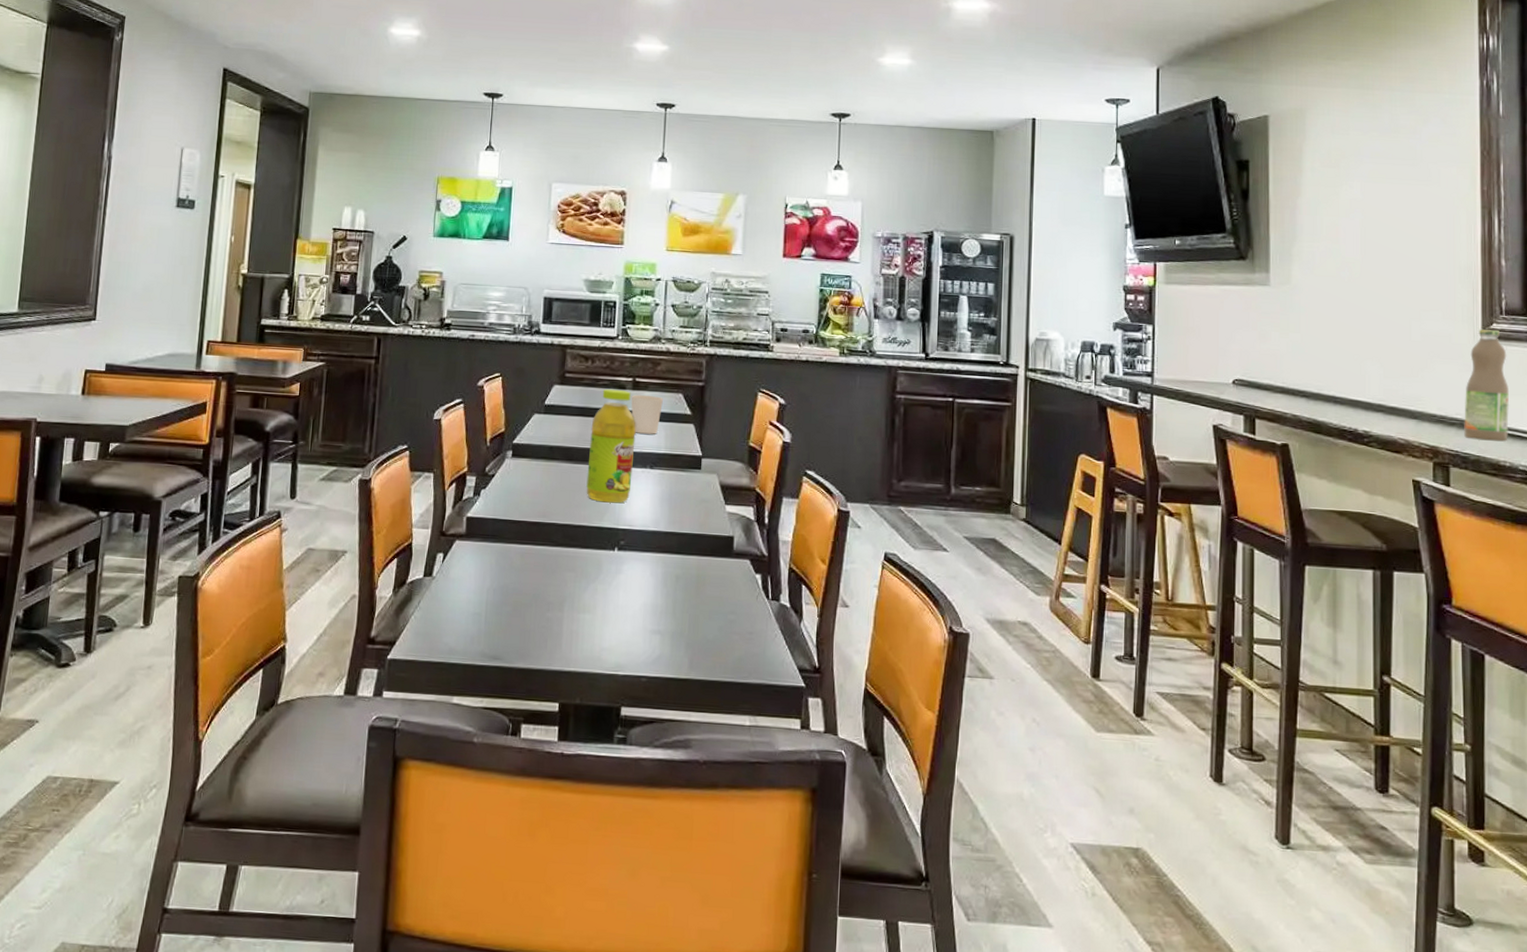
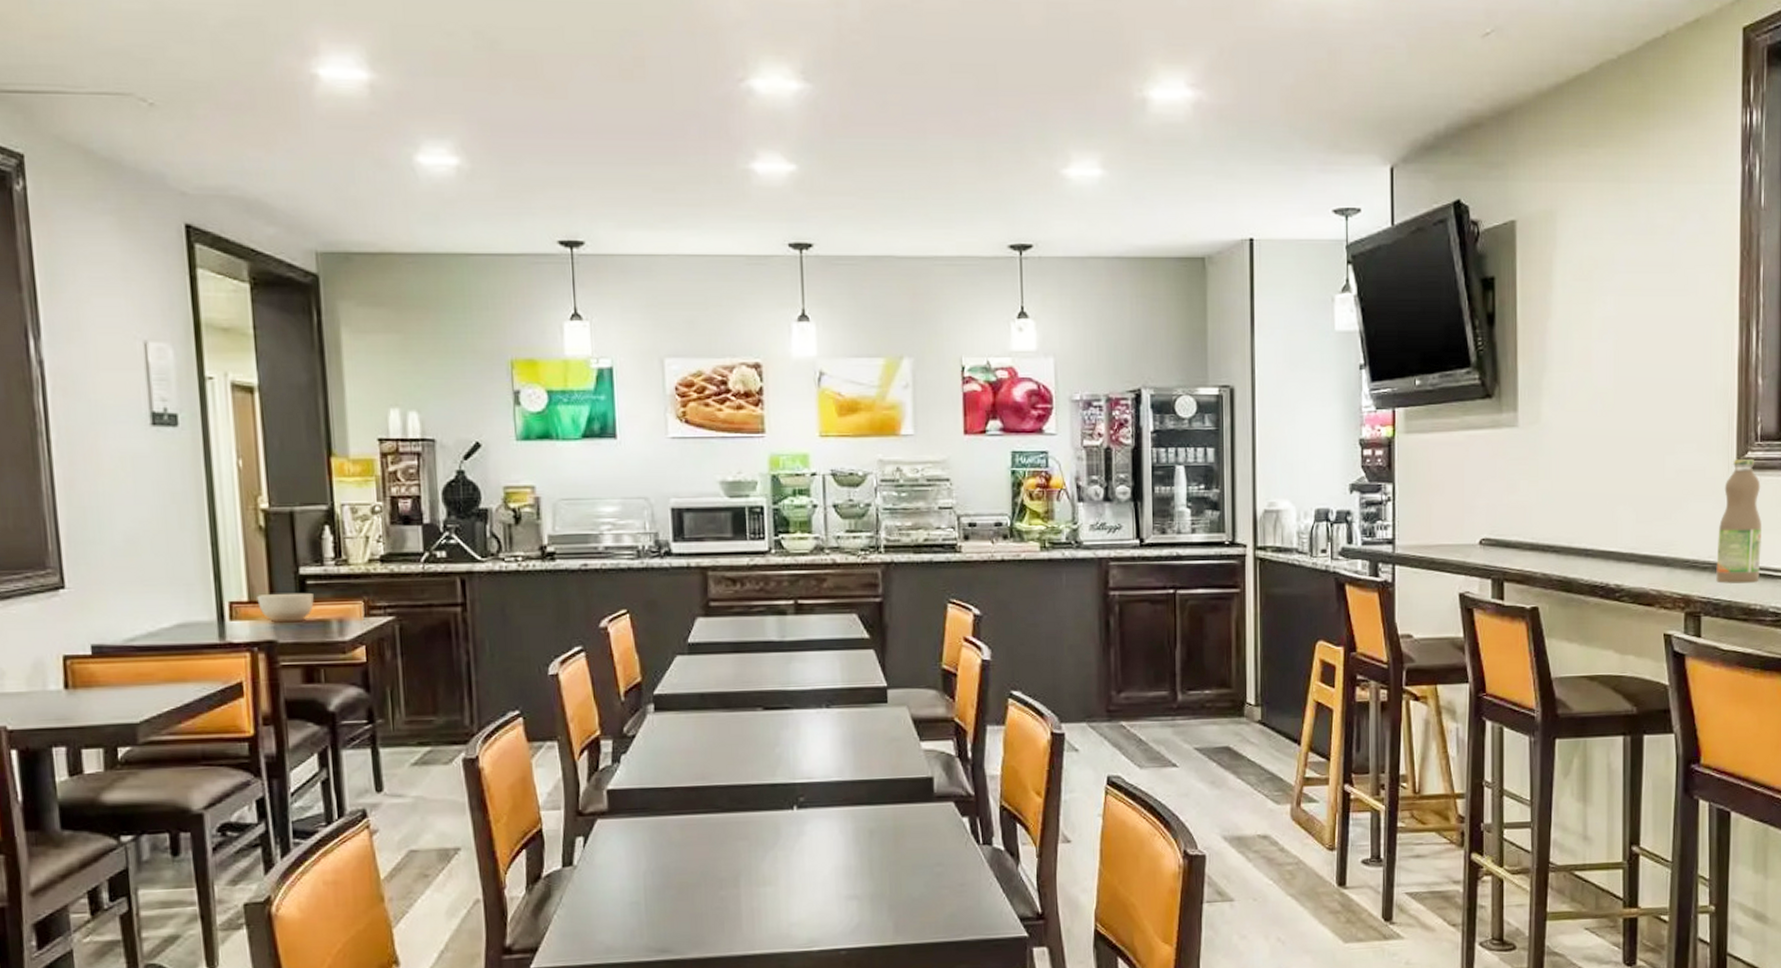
bowl: none [227,337,268,361] -> present [257,592,314,623]
fruit juice: present [586,389,636,503] -> none [749,616,806,754]
dixie cup: present [631,395,663,434] -> none [794,620,834,667]

